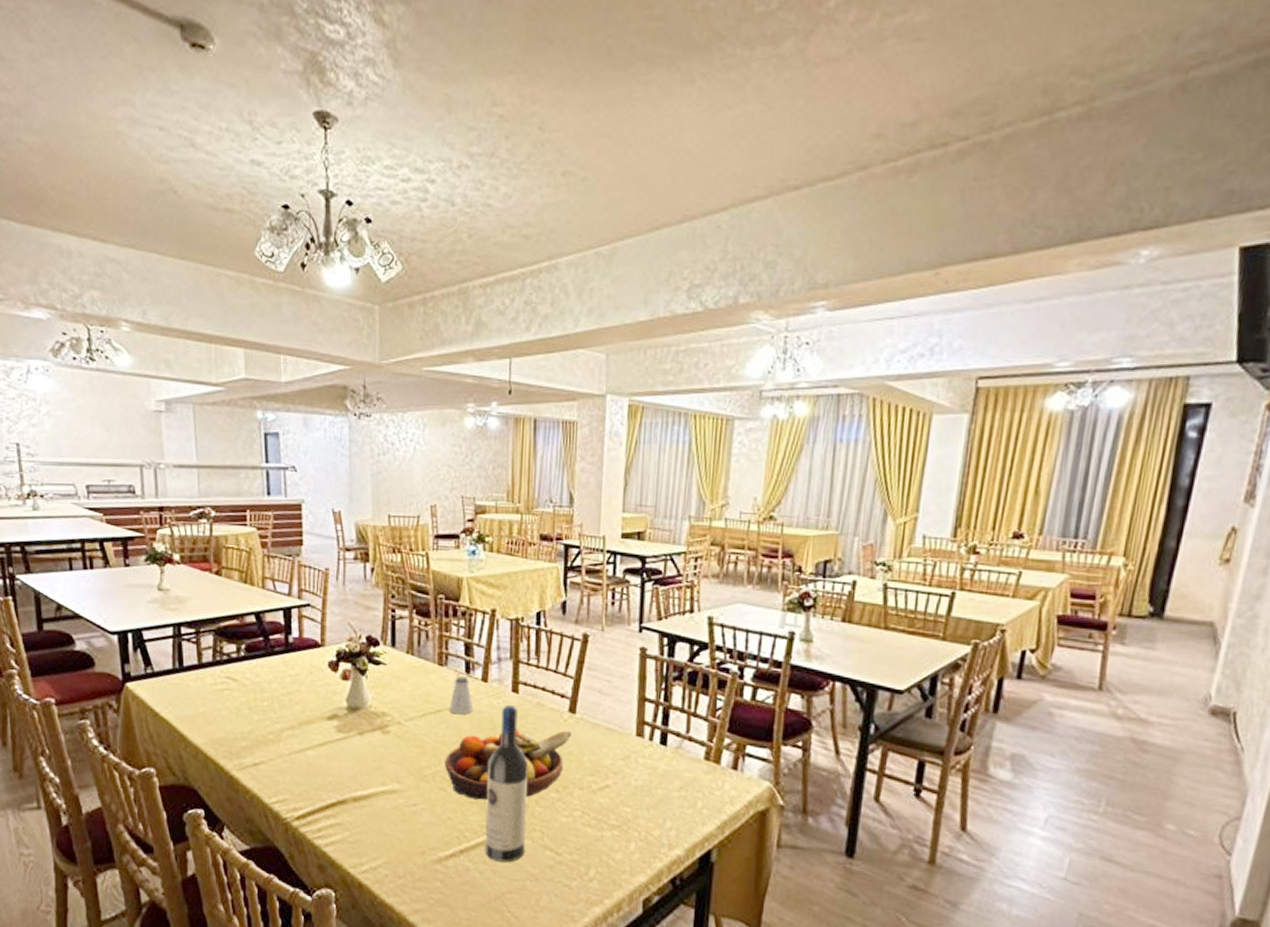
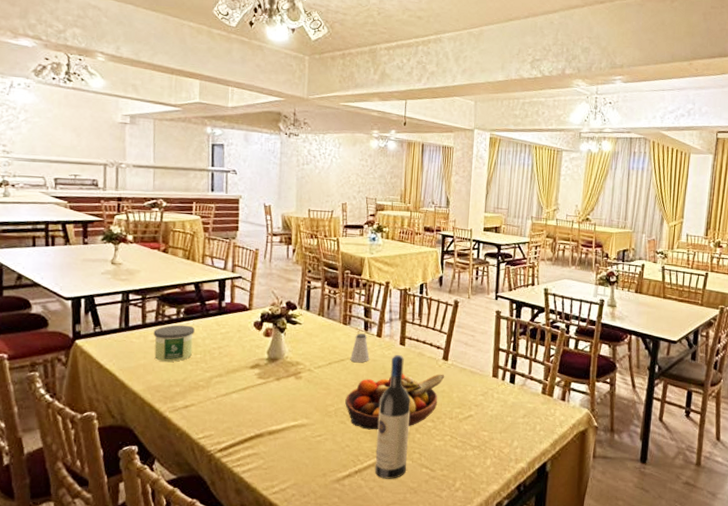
candle: none [212,664,259,711] -> present [153,324,195,362]

